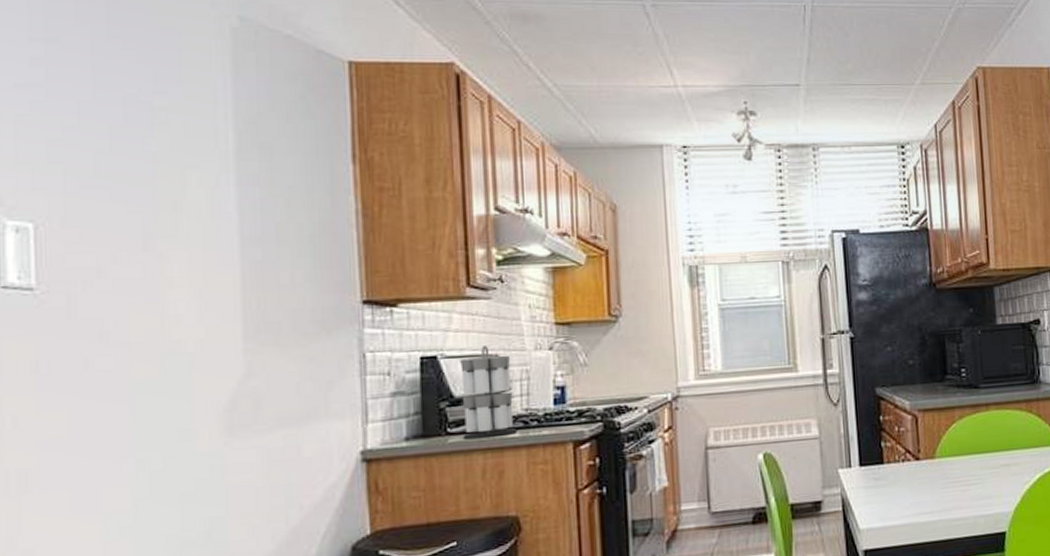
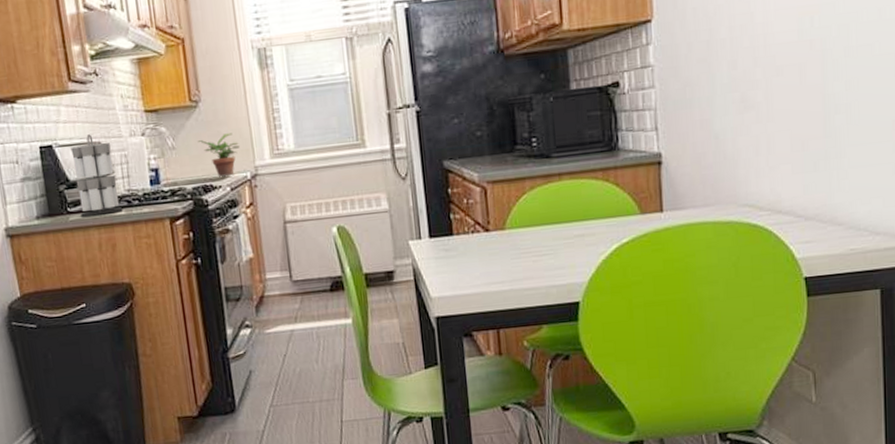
potted plant: none [614,351,661,398] -> present [197,133,240,177]

